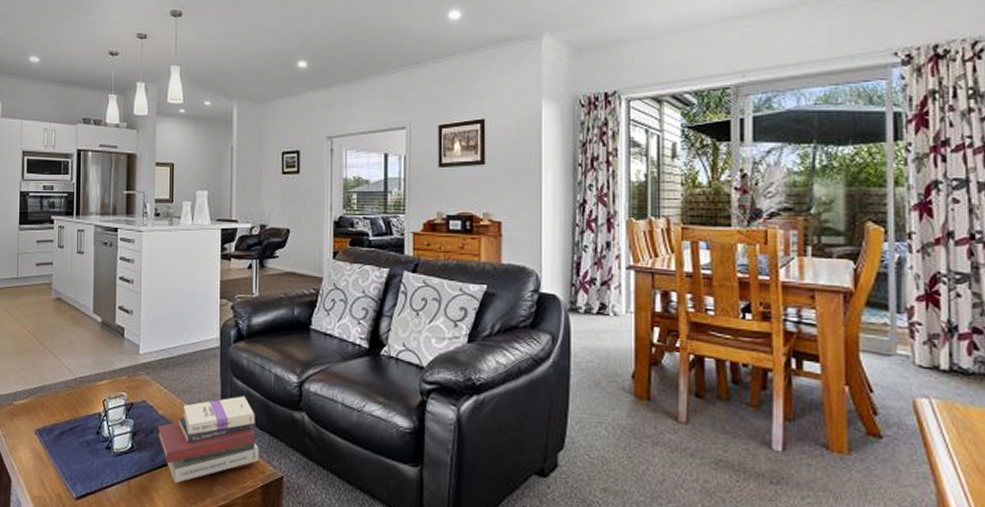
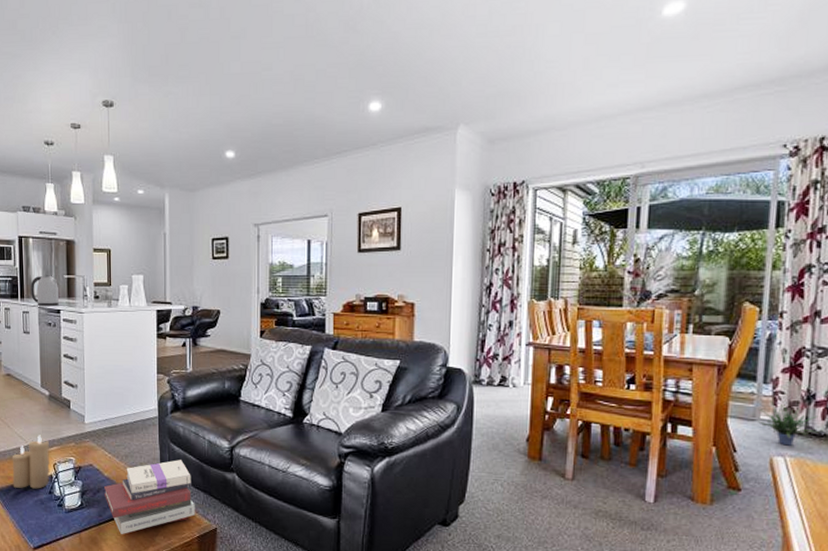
candle: none [57,366,99,429] -> present [12,435,50,489]
kettle: none [87,191,117,225] -> present [30,275,59,307]
potted plant: none [893,332,966,386] -> present [757,400,819,446]

